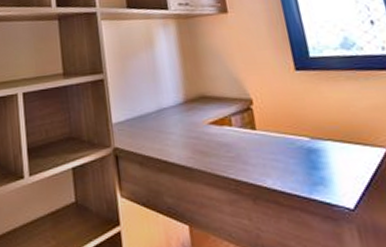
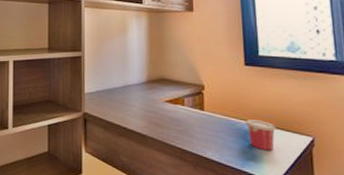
cup: none [306,134,344,171] -> present [246,119,277,151]

